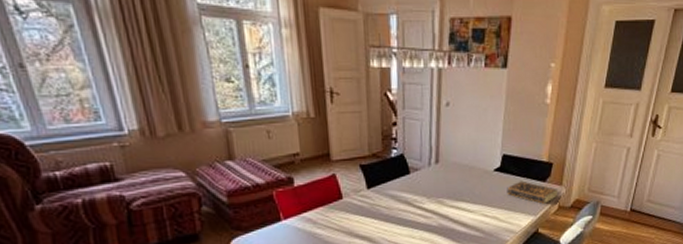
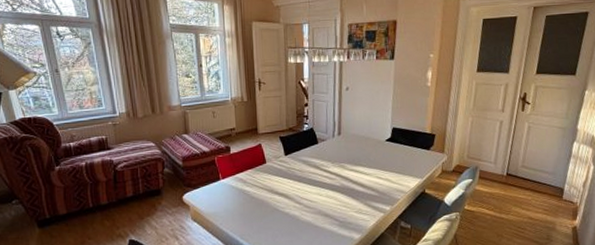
book: present [507,180,559,204] -> none [397,149,441,168]

